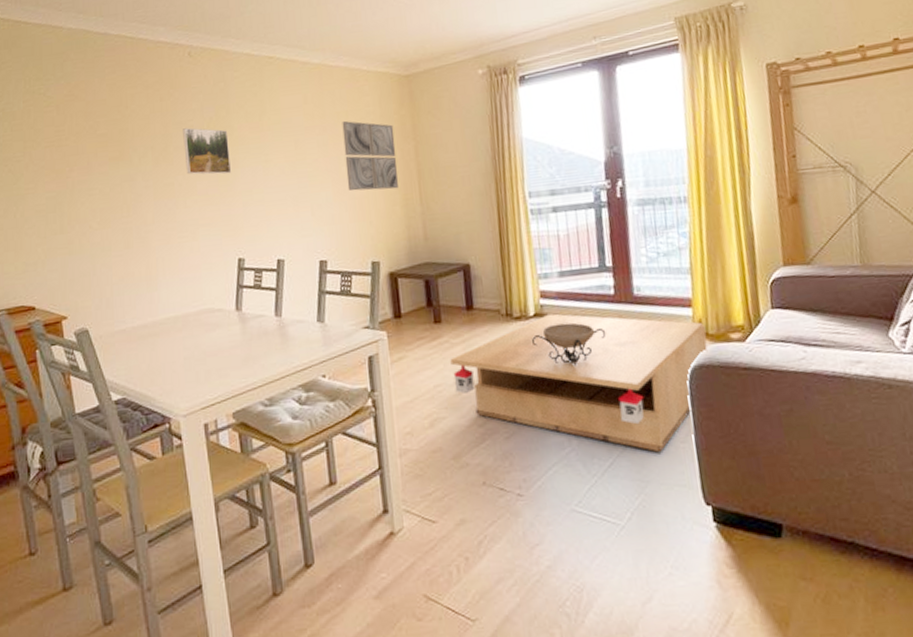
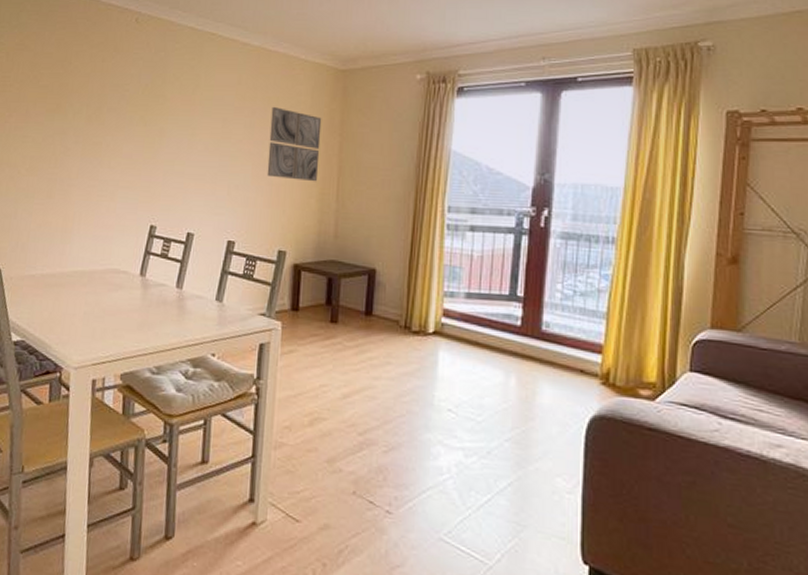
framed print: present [183,128,232,175] -> none [115,91,161,142]
coffee table: present [450,313,708,453] -> none [340,334,614,499]
decorative bowl: present [531,322,606,366] -> none [426,345,506,392]

